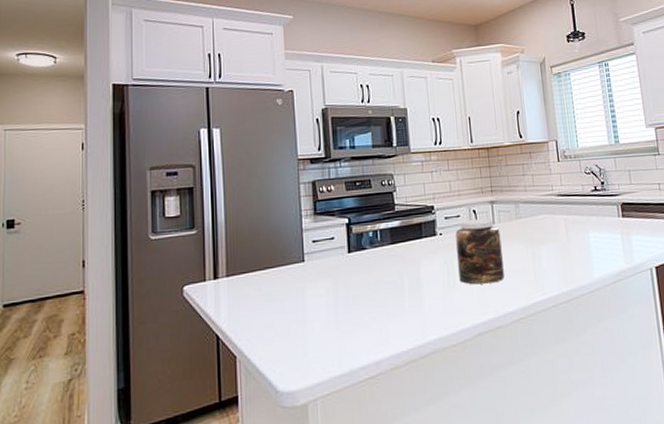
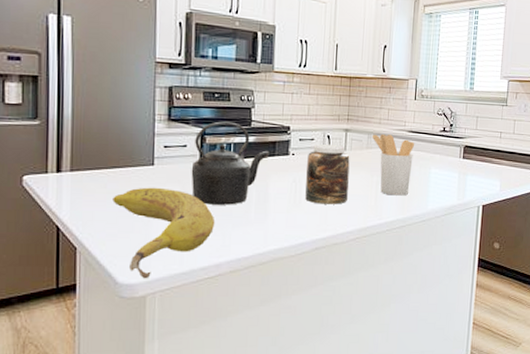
fruit: none [267,284,370,385] -> present [113,187,215,279]
kettle: none [340,208,417,297] -> present [191,121,269,205]
utensil holder: none [519,201,569,267] -> present [371,134,415,196]

